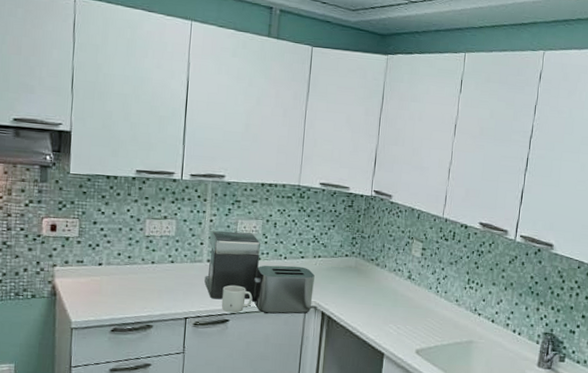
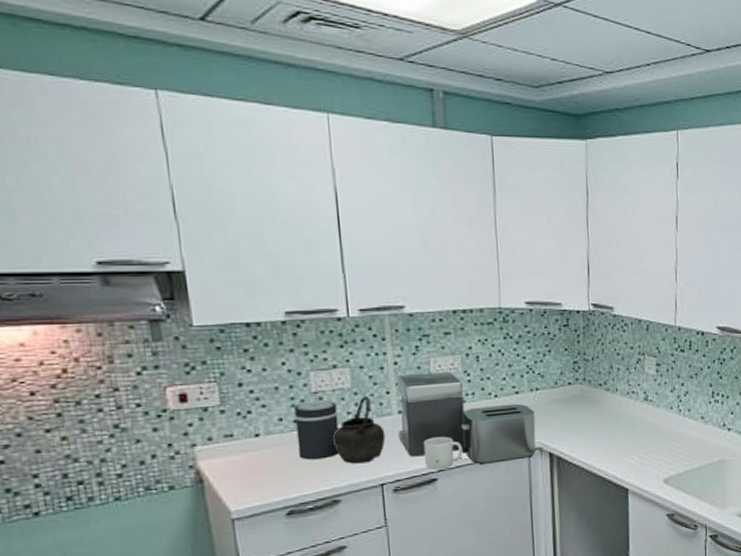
cylinder: none [128,243,162,291] -> present [294,400,339,460]
kettle: none [154,243,195,299] -> present [332,395,386,464]

